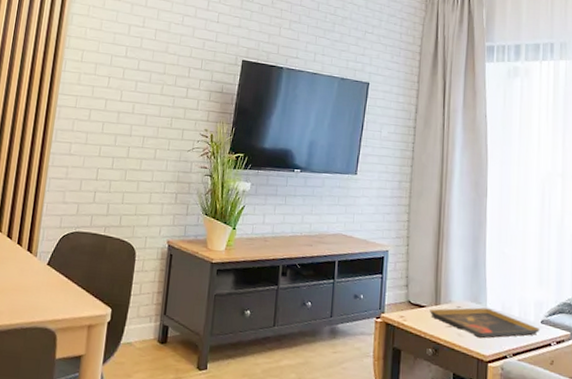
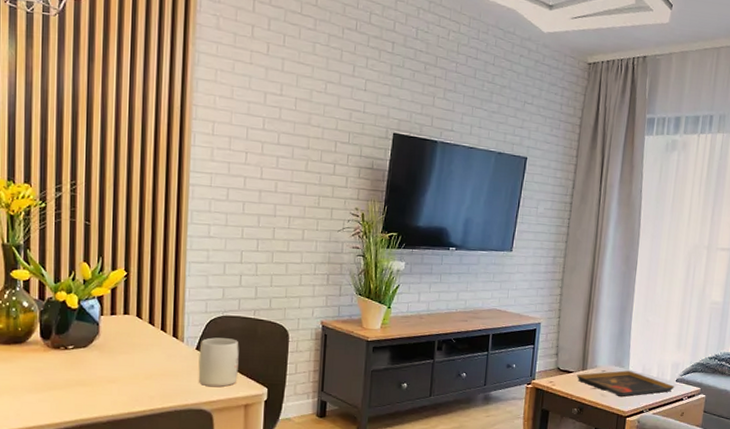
mug: none [46,253,88,305] -> present [198,337,240,387]

